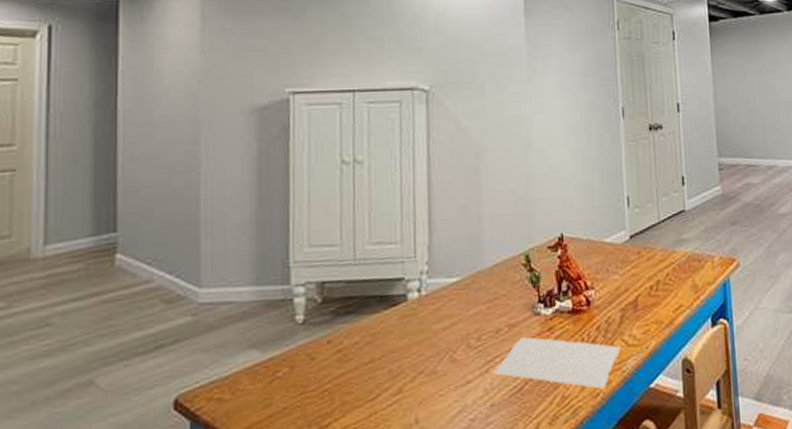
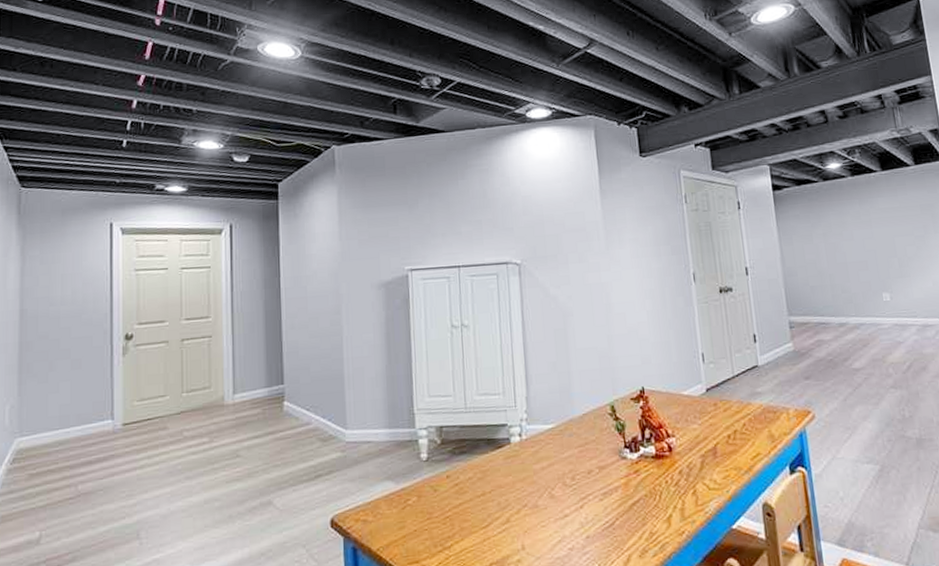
paper sheet: present [493,337,622,389] -> none [587,478,703,528]

